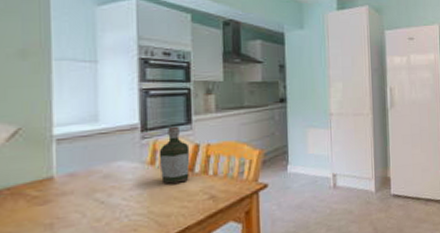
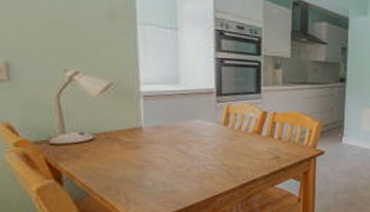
bottle: present [159,126,190,184] -> none [231,94,259,143]

